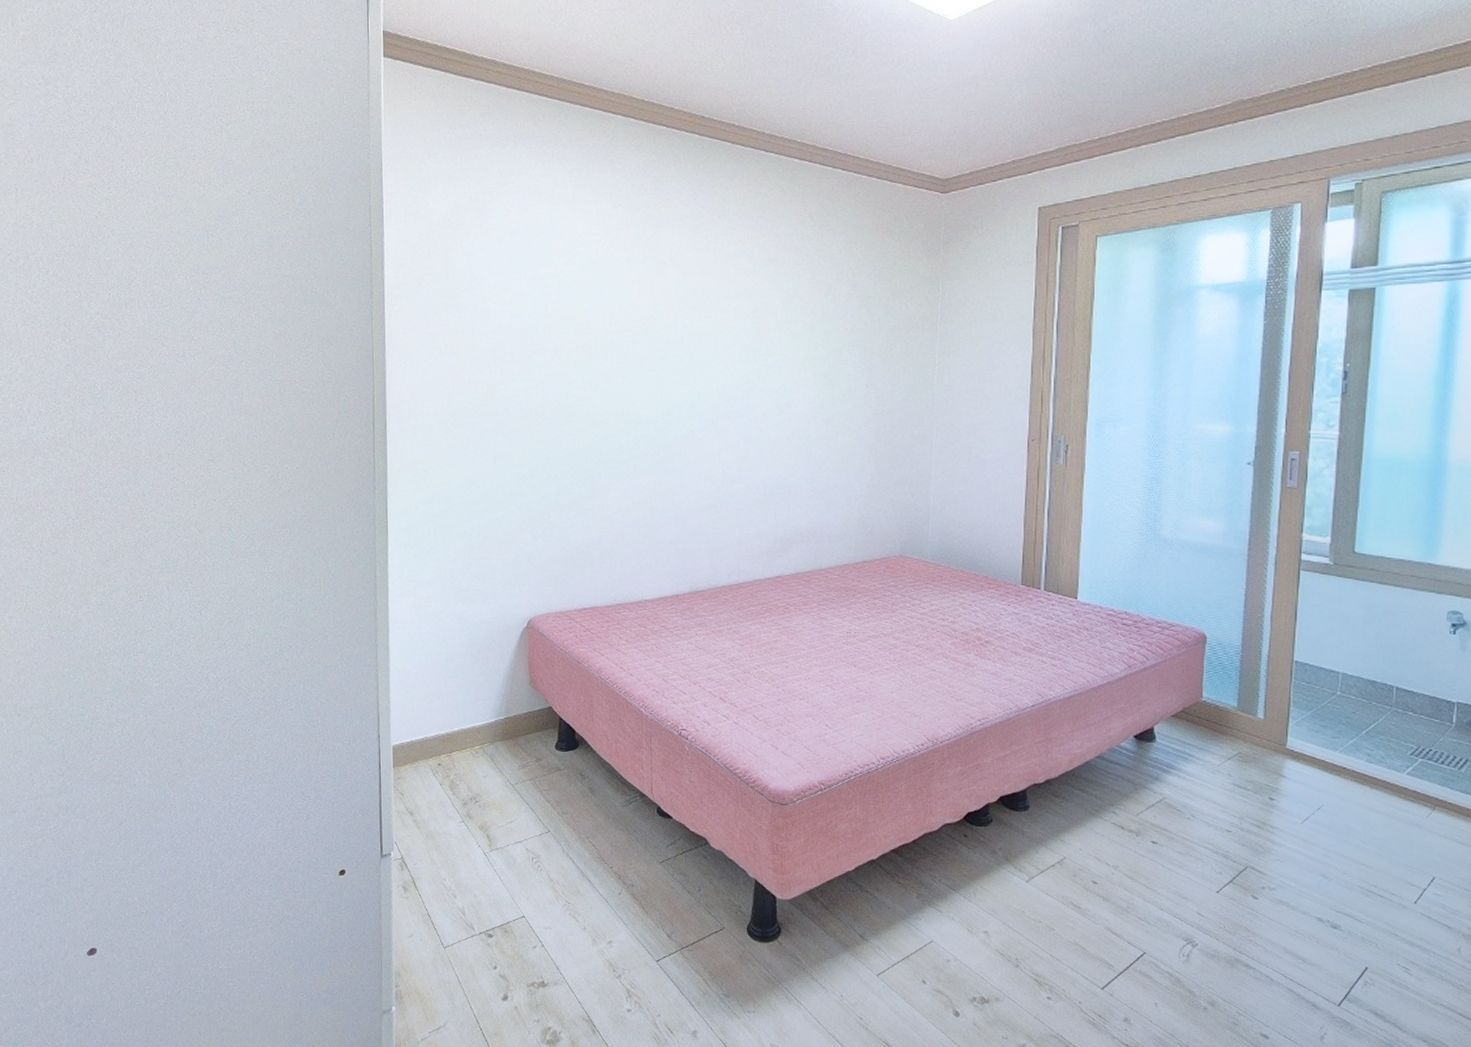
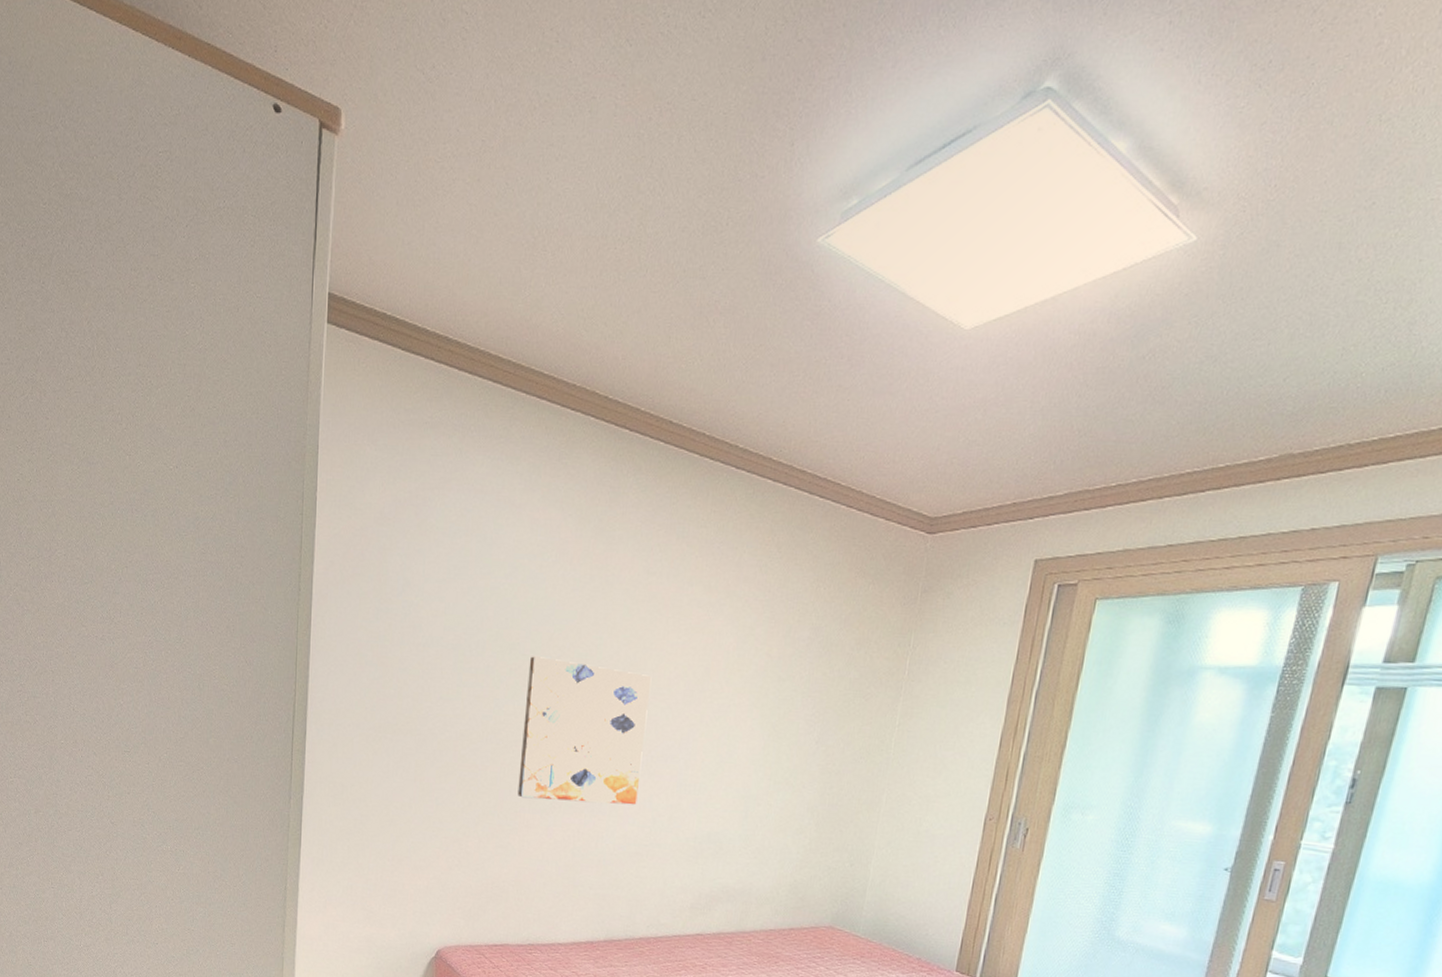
wall art: none [593,333,709,465] -> present [517,656,652,805]

